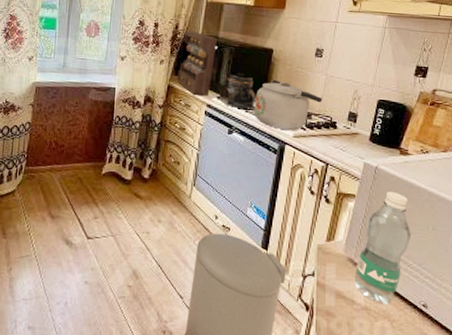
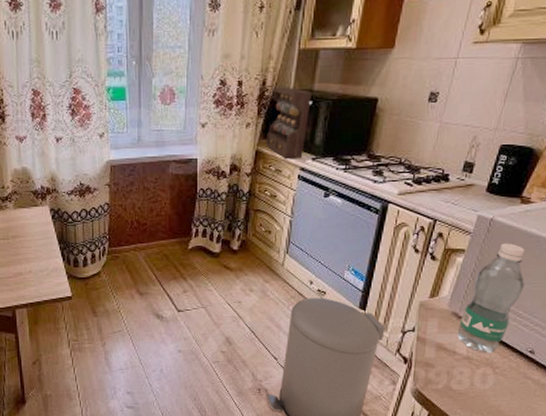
jar: present [219,72,256,109] -> none [314,129,356,169]
kettle: present [254,79,323,131] -> none [353,133,434,189]

